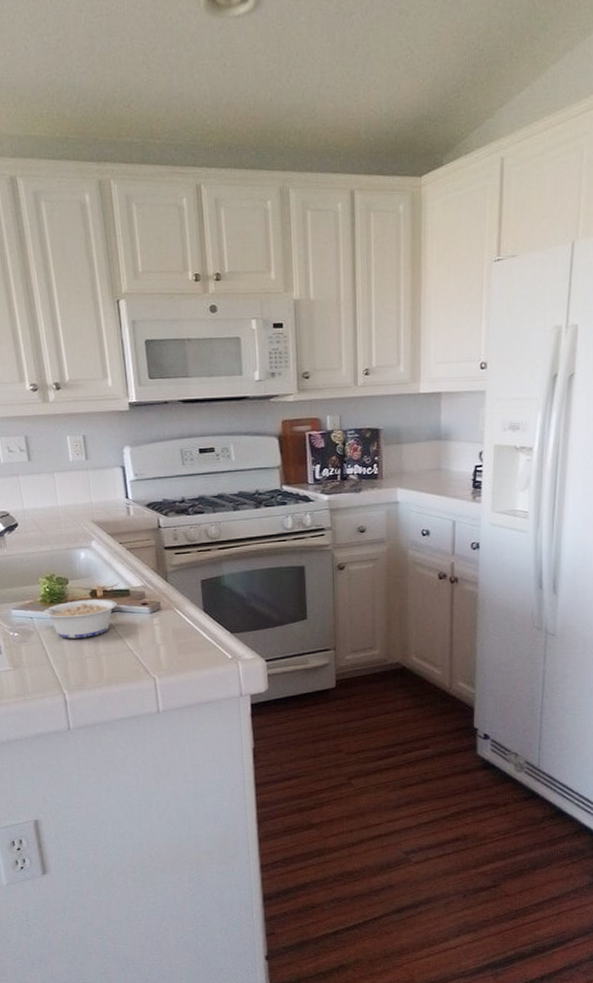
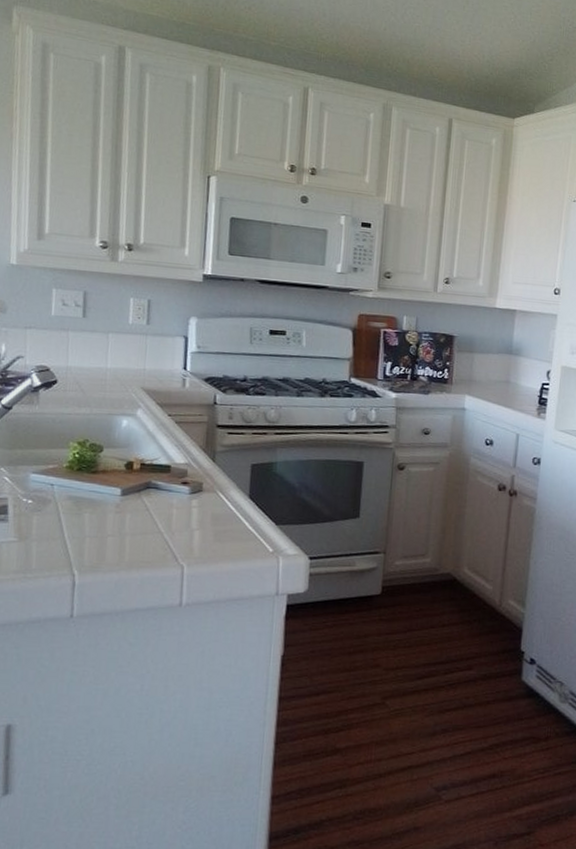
legume: present [30,598,118,639] -> none [53,469,155,514]

